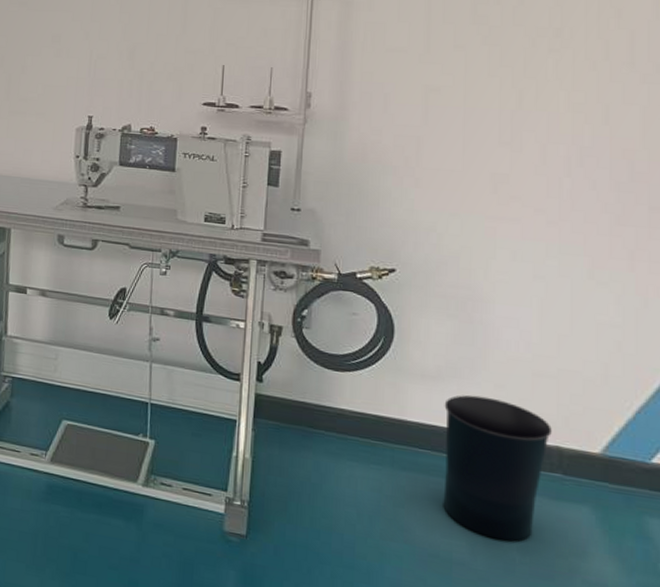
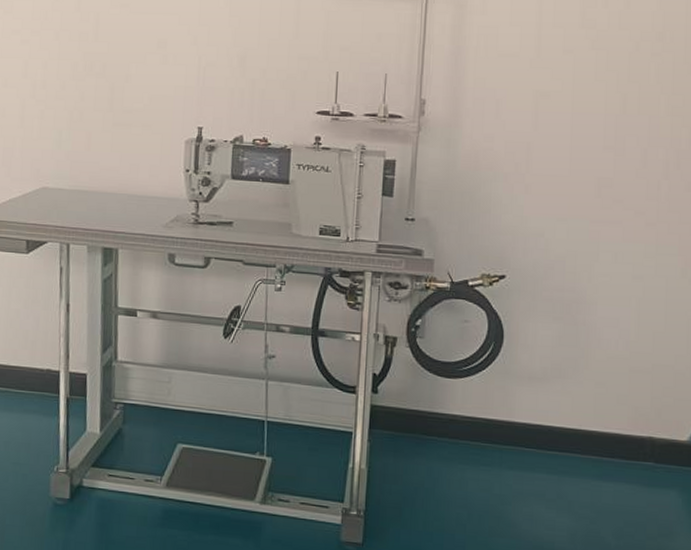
waste bin: present [443,394,552,542] -> none [547,393,646,528]

